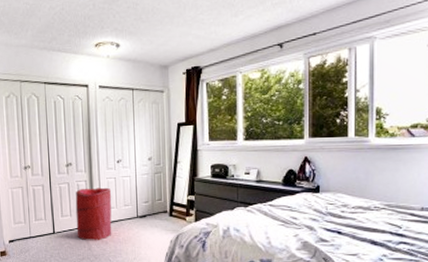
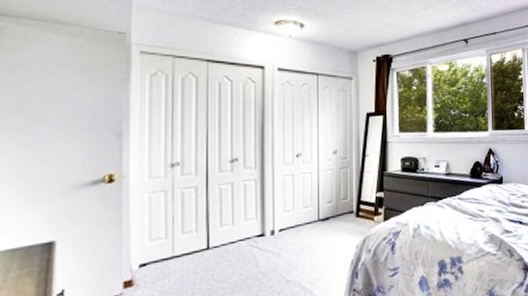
laundry hamper: present [75,187,112,241] -> none [240,187,288,255]

